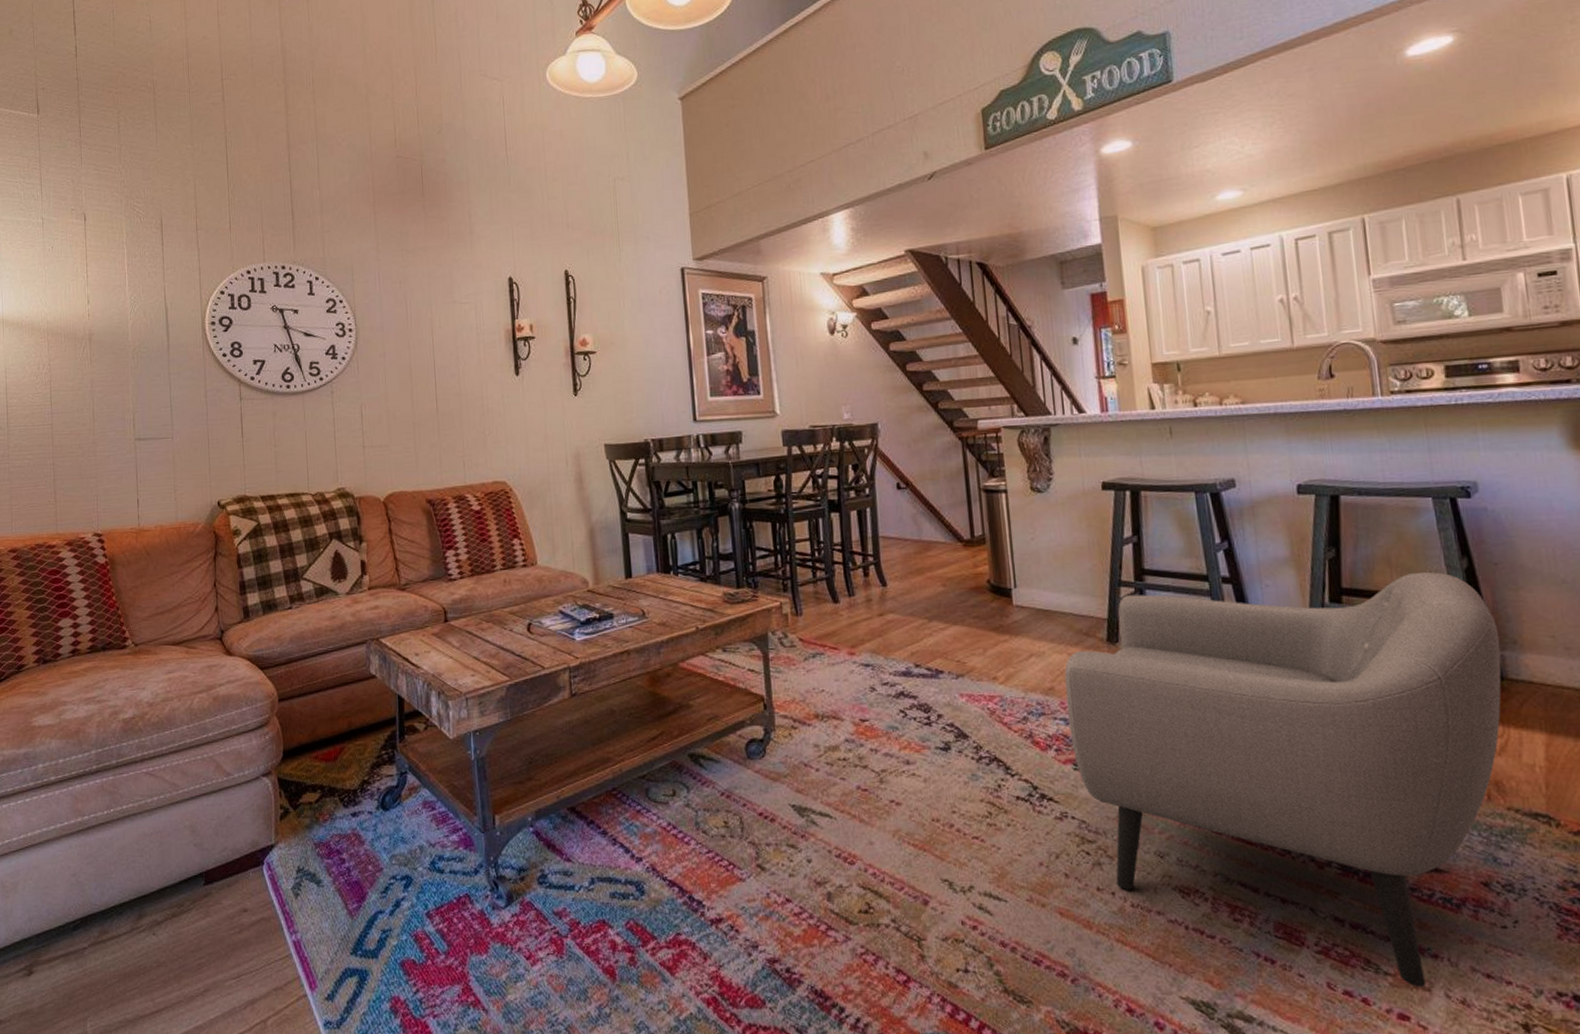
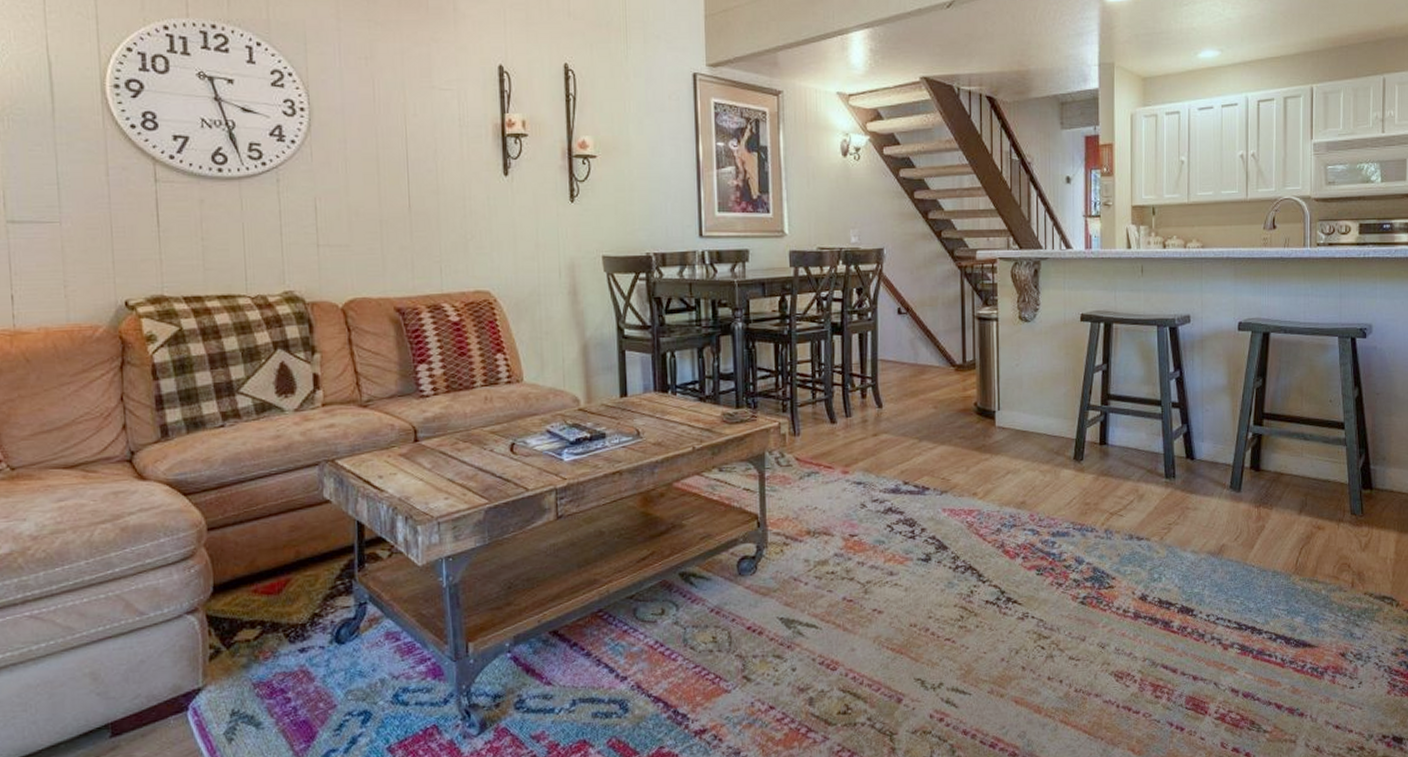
armchair: present [1064,571,1502,987] -> none [1035,399,1374,740]

